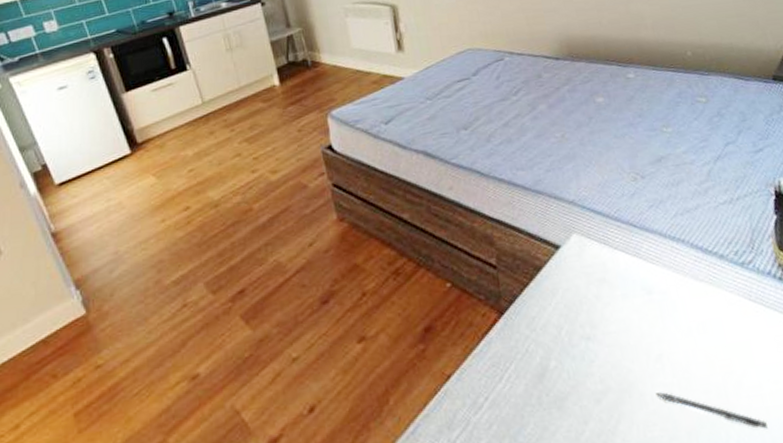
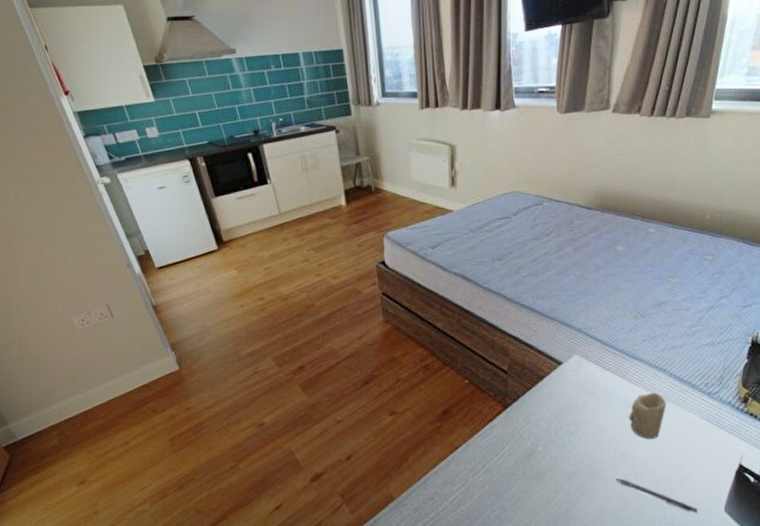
candle: none [653,270,697,334] -> present [629,392,667,440]

